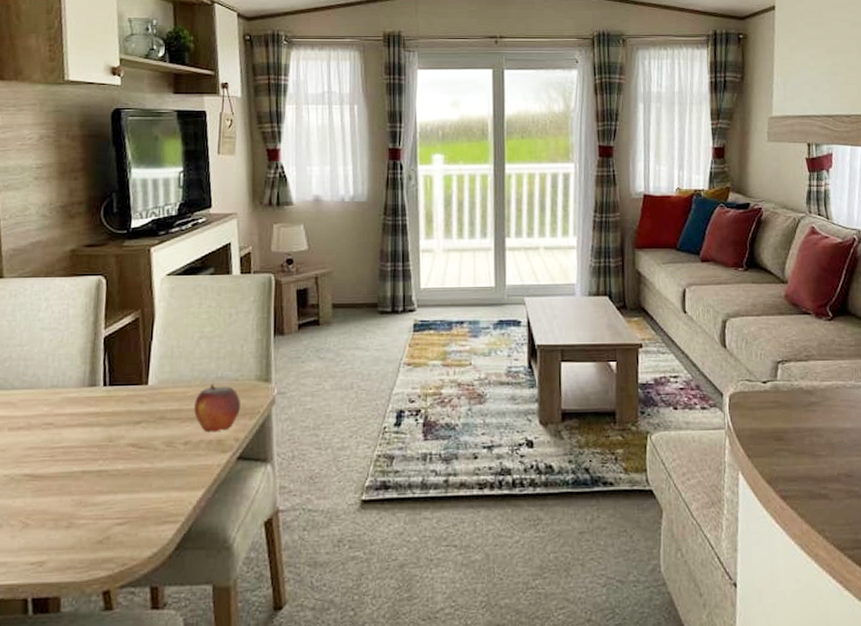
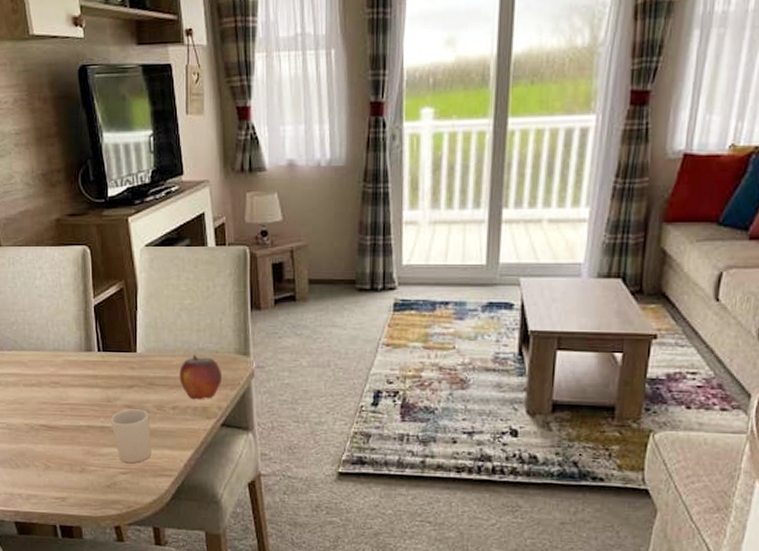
mug: none [110,447,157,511] -> present [111,409,152,463]

